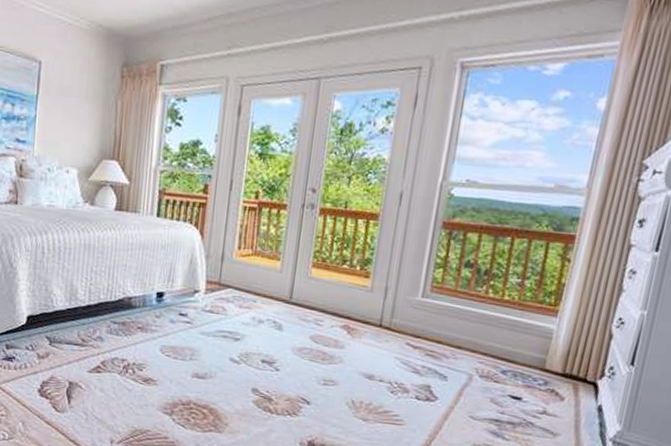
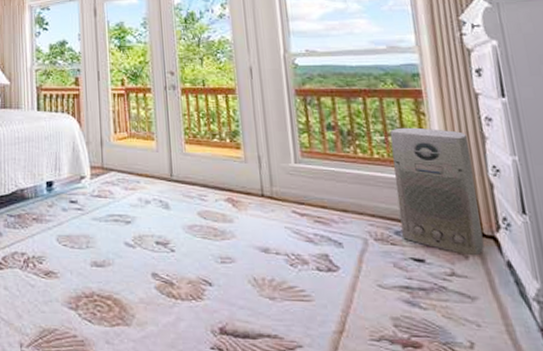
air purifier: none [508,272,606,399] -> present [389,127,485,256]

